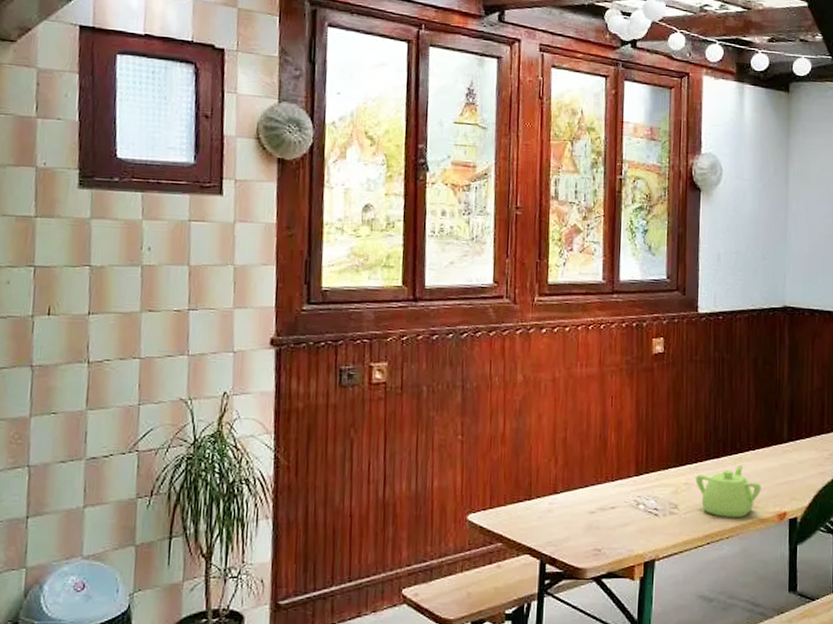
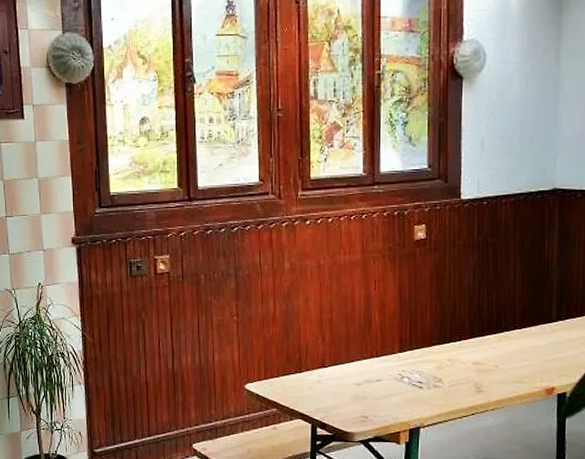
teapot: present [695,464,761,518] -> none [459,342,528,392]

